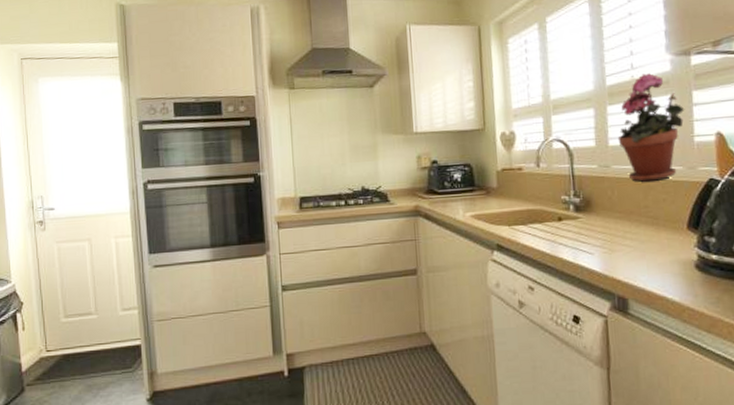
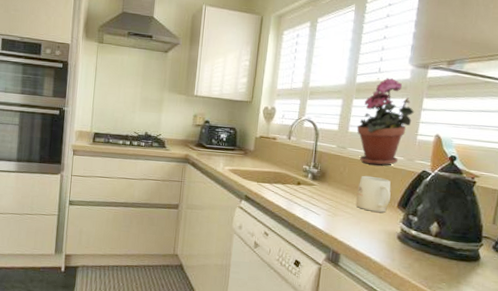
mug: none [633,195,677,240] -> present [355,175,391,213]

